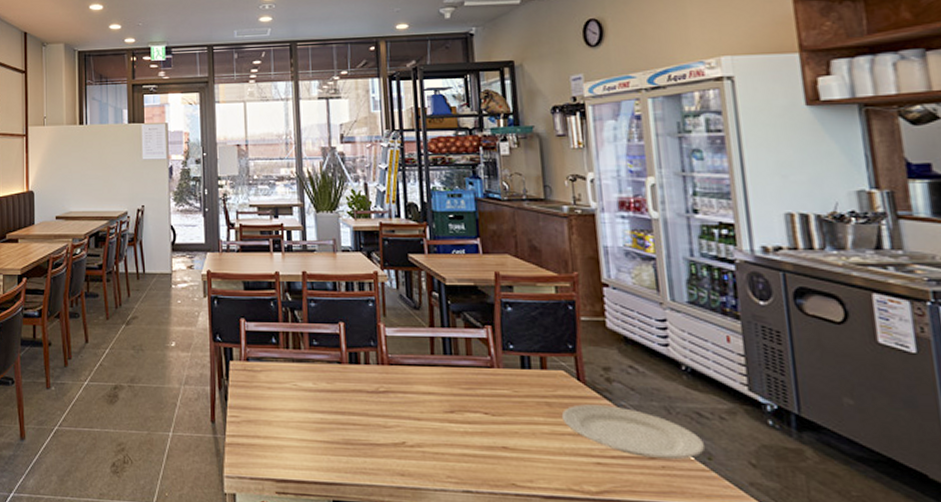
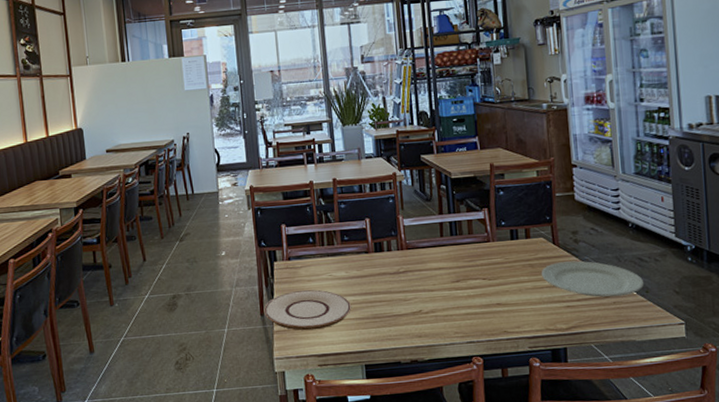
plate: none [215,398,318,449] -> present [263,289,351,331]

